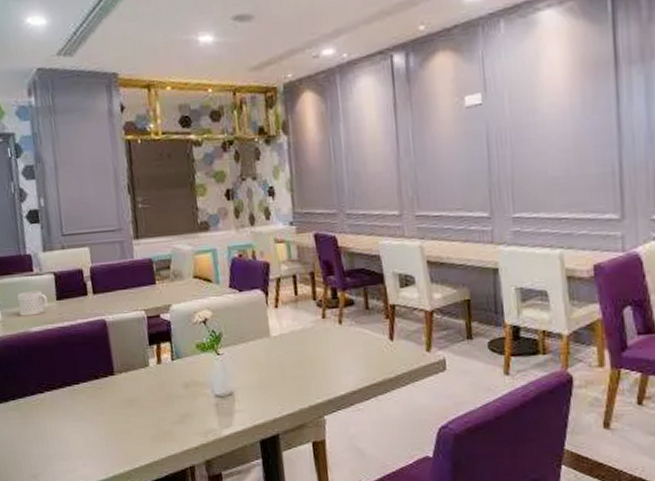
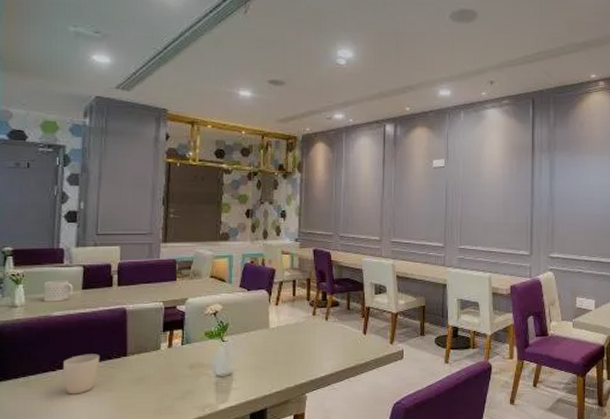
cup: none [50,373,87,419] -> present [63,354,100,395]

